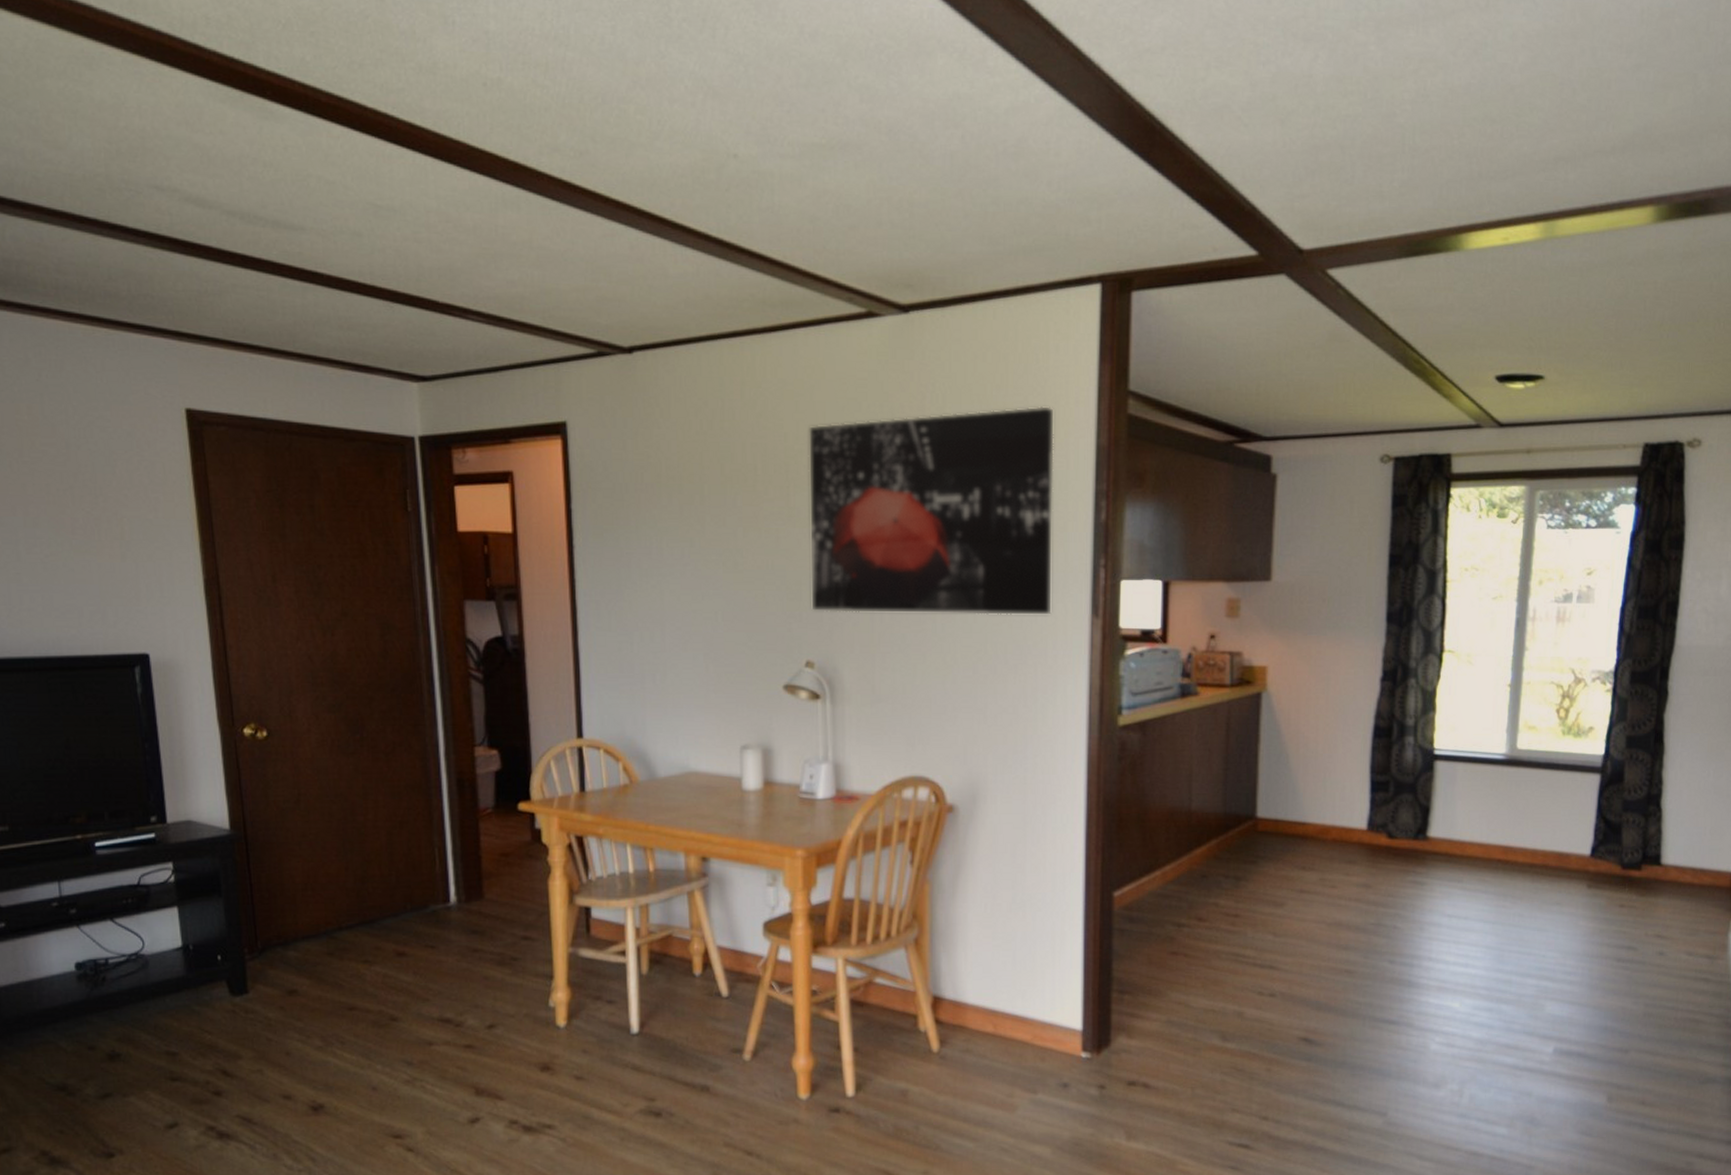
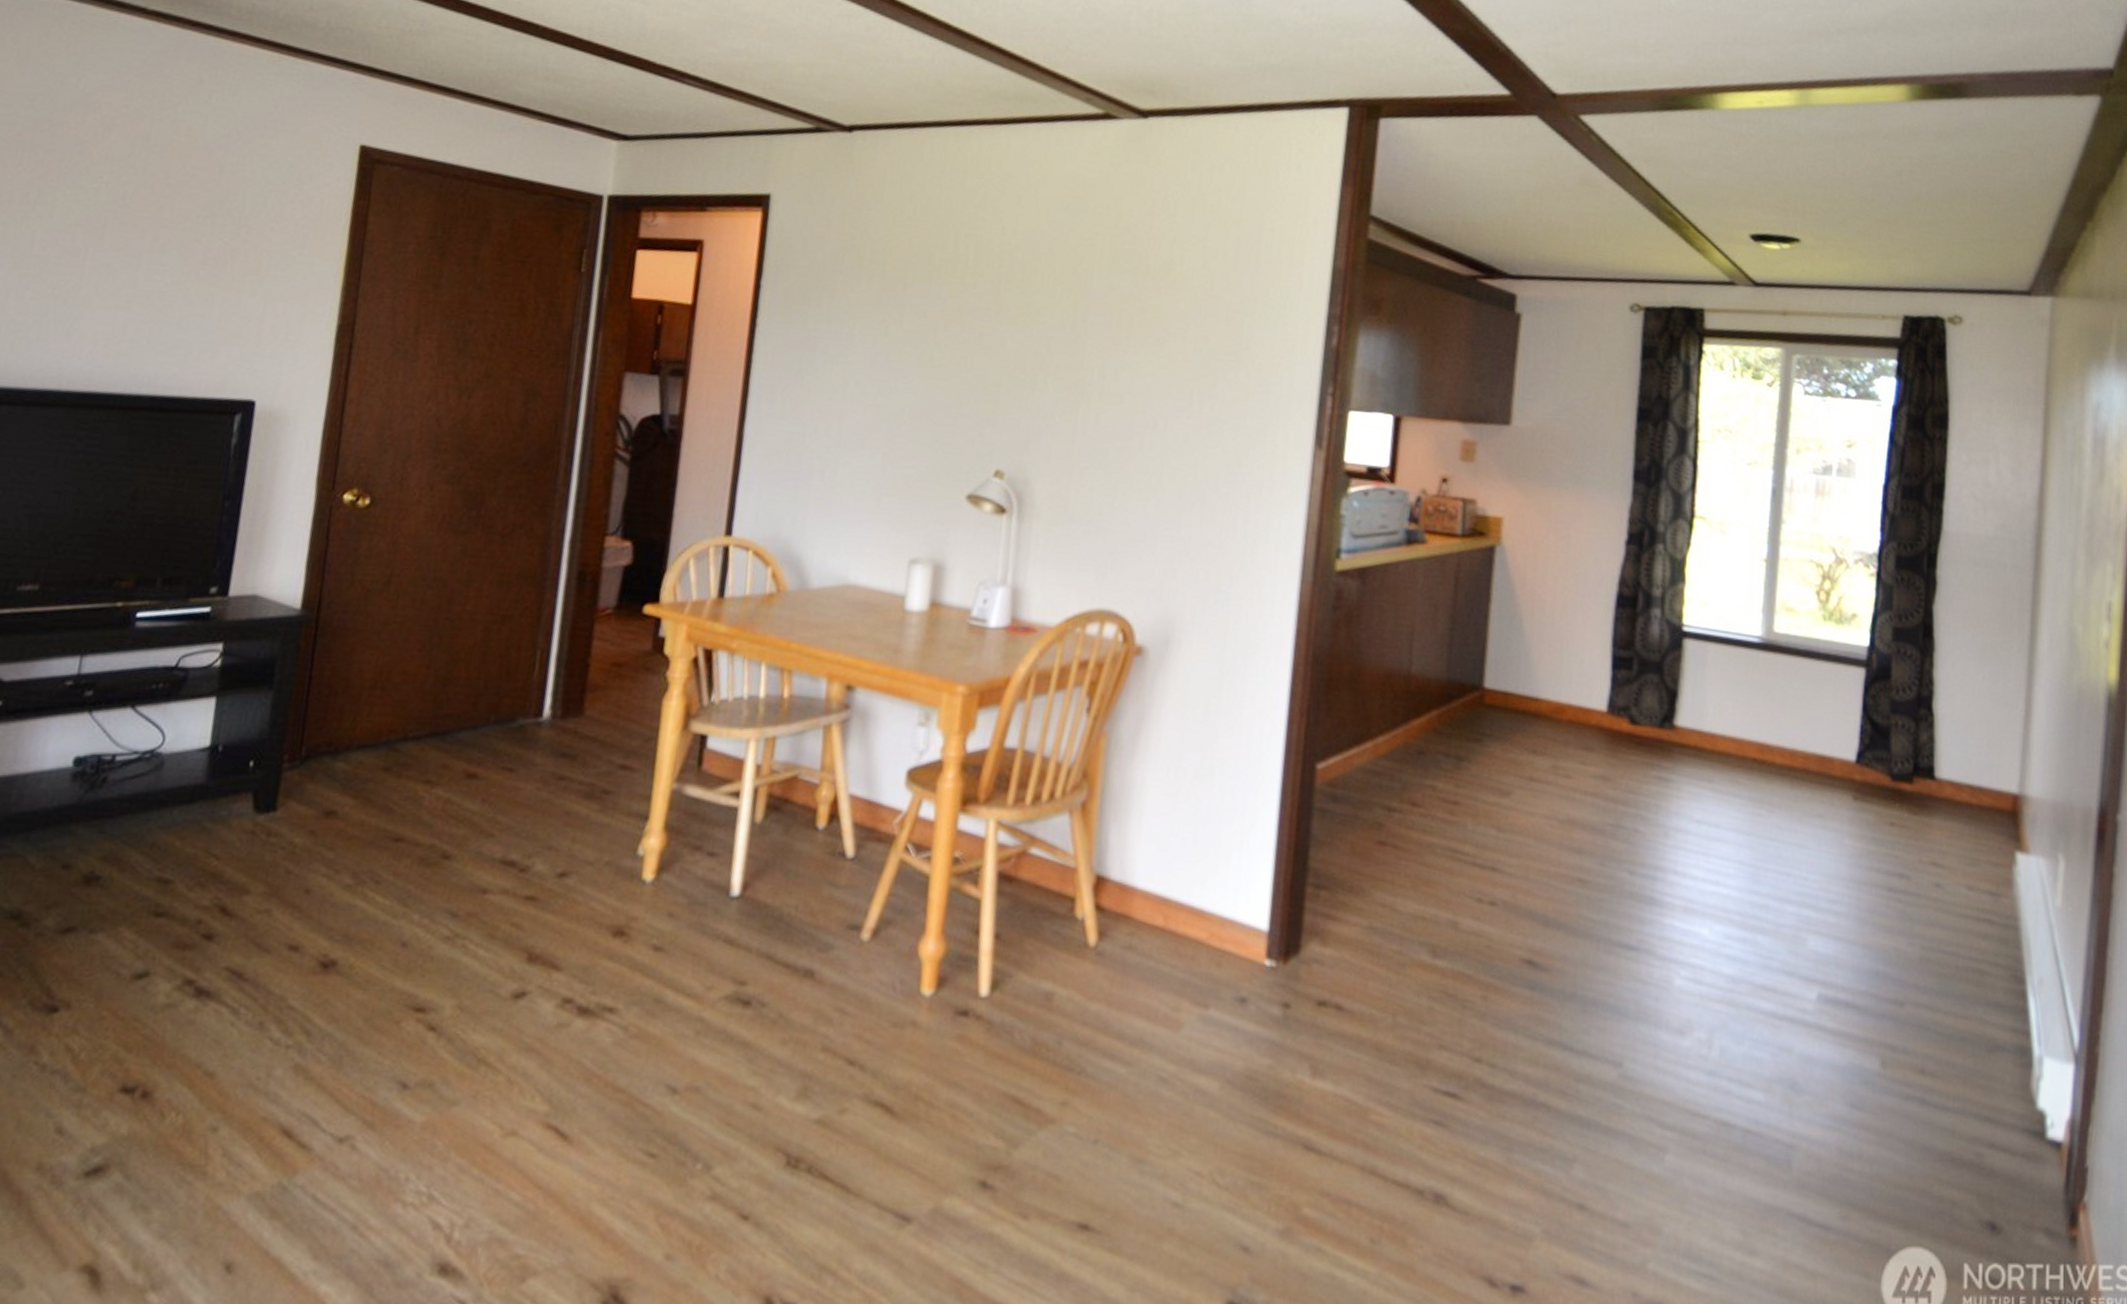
wall art: present [807,406,1054,616] -> none [1010,221,1289,443]

